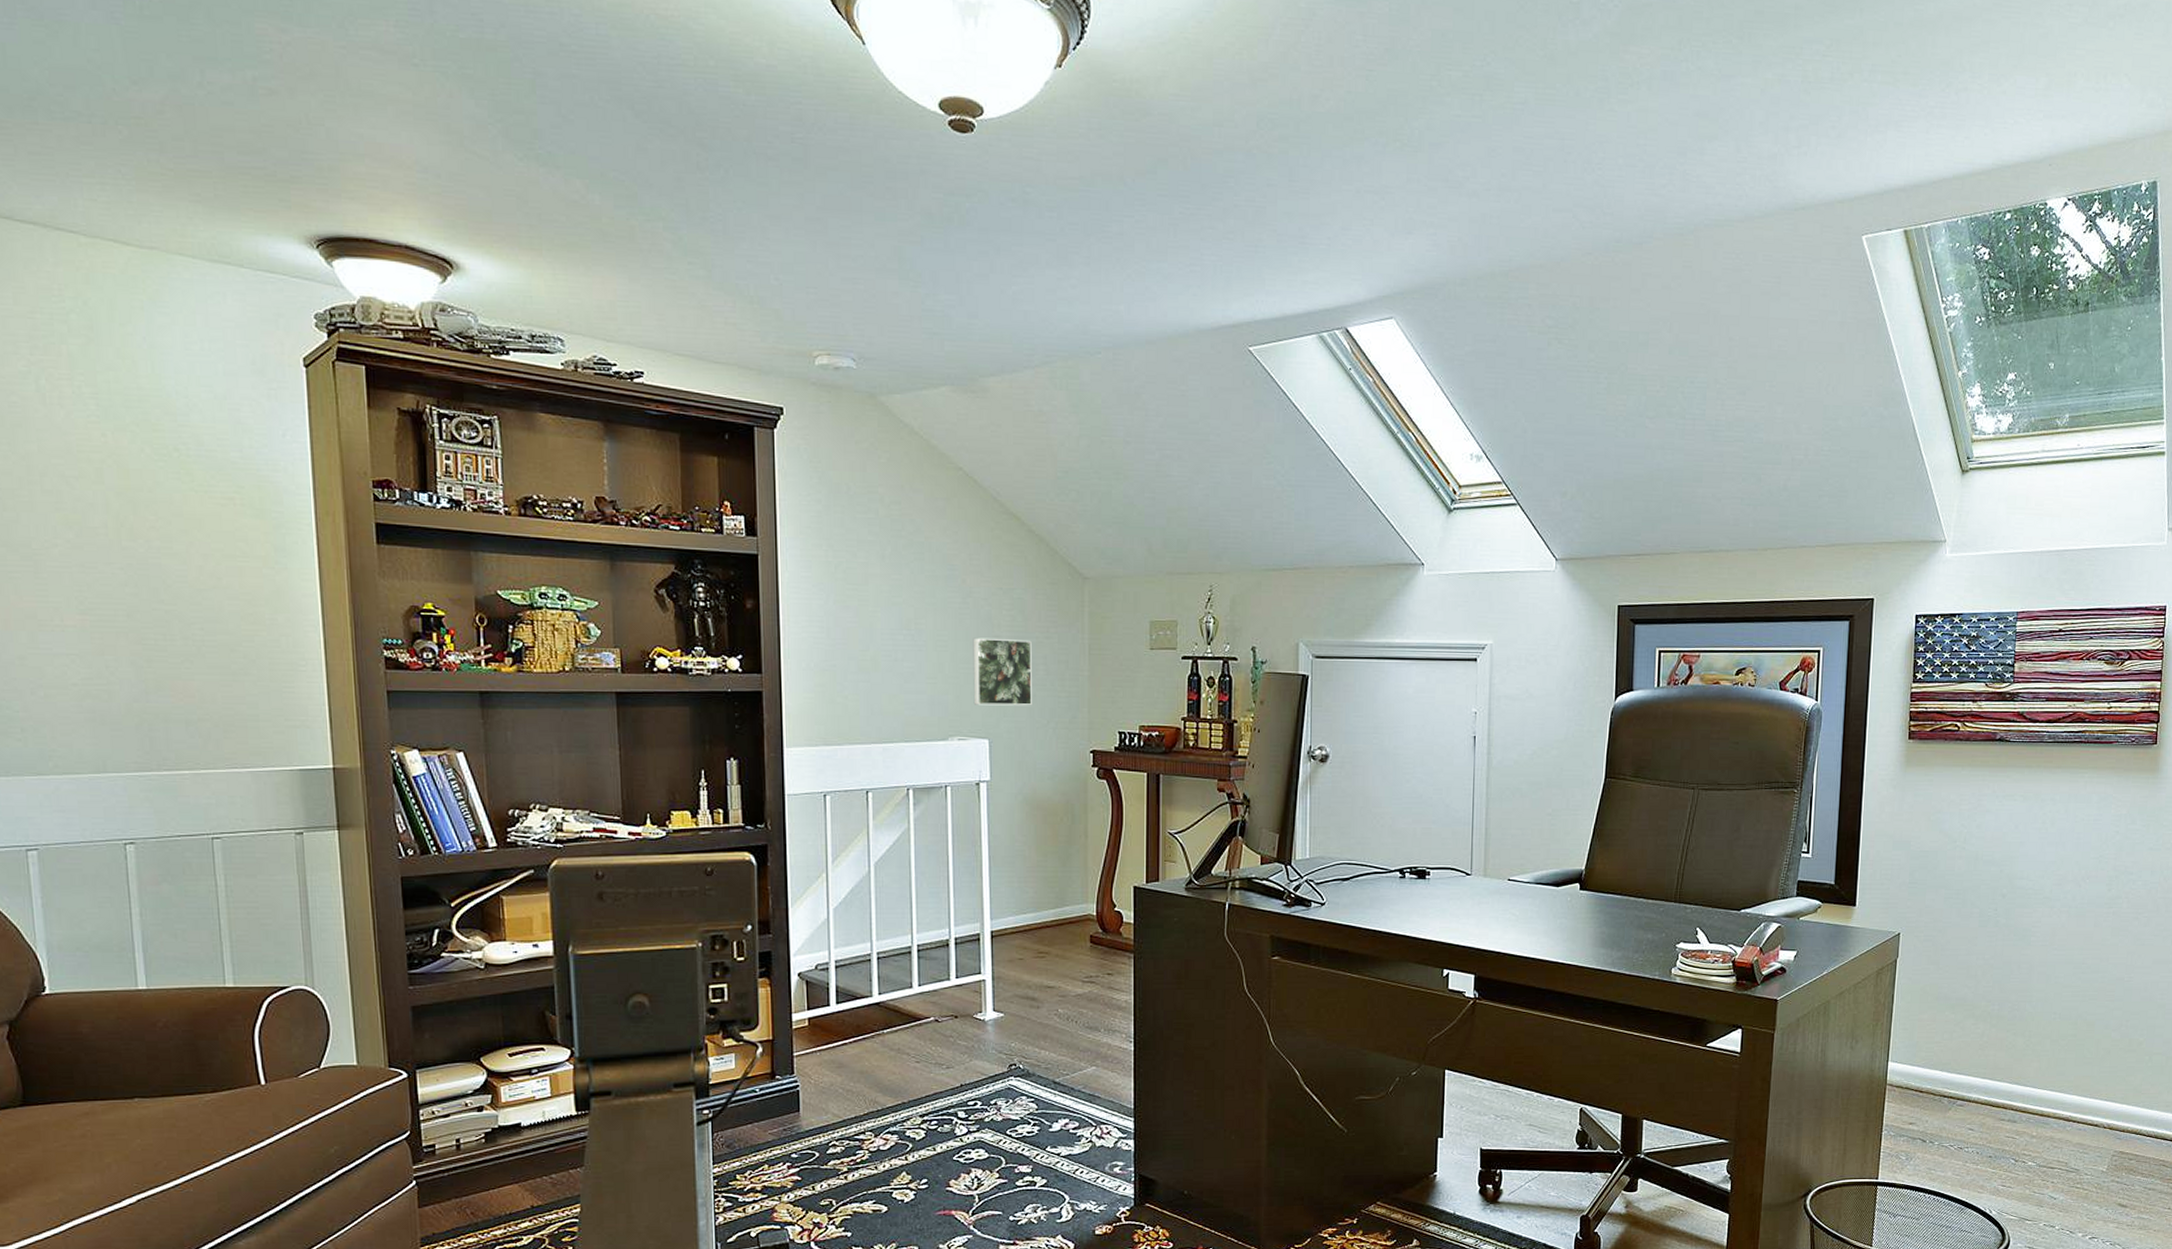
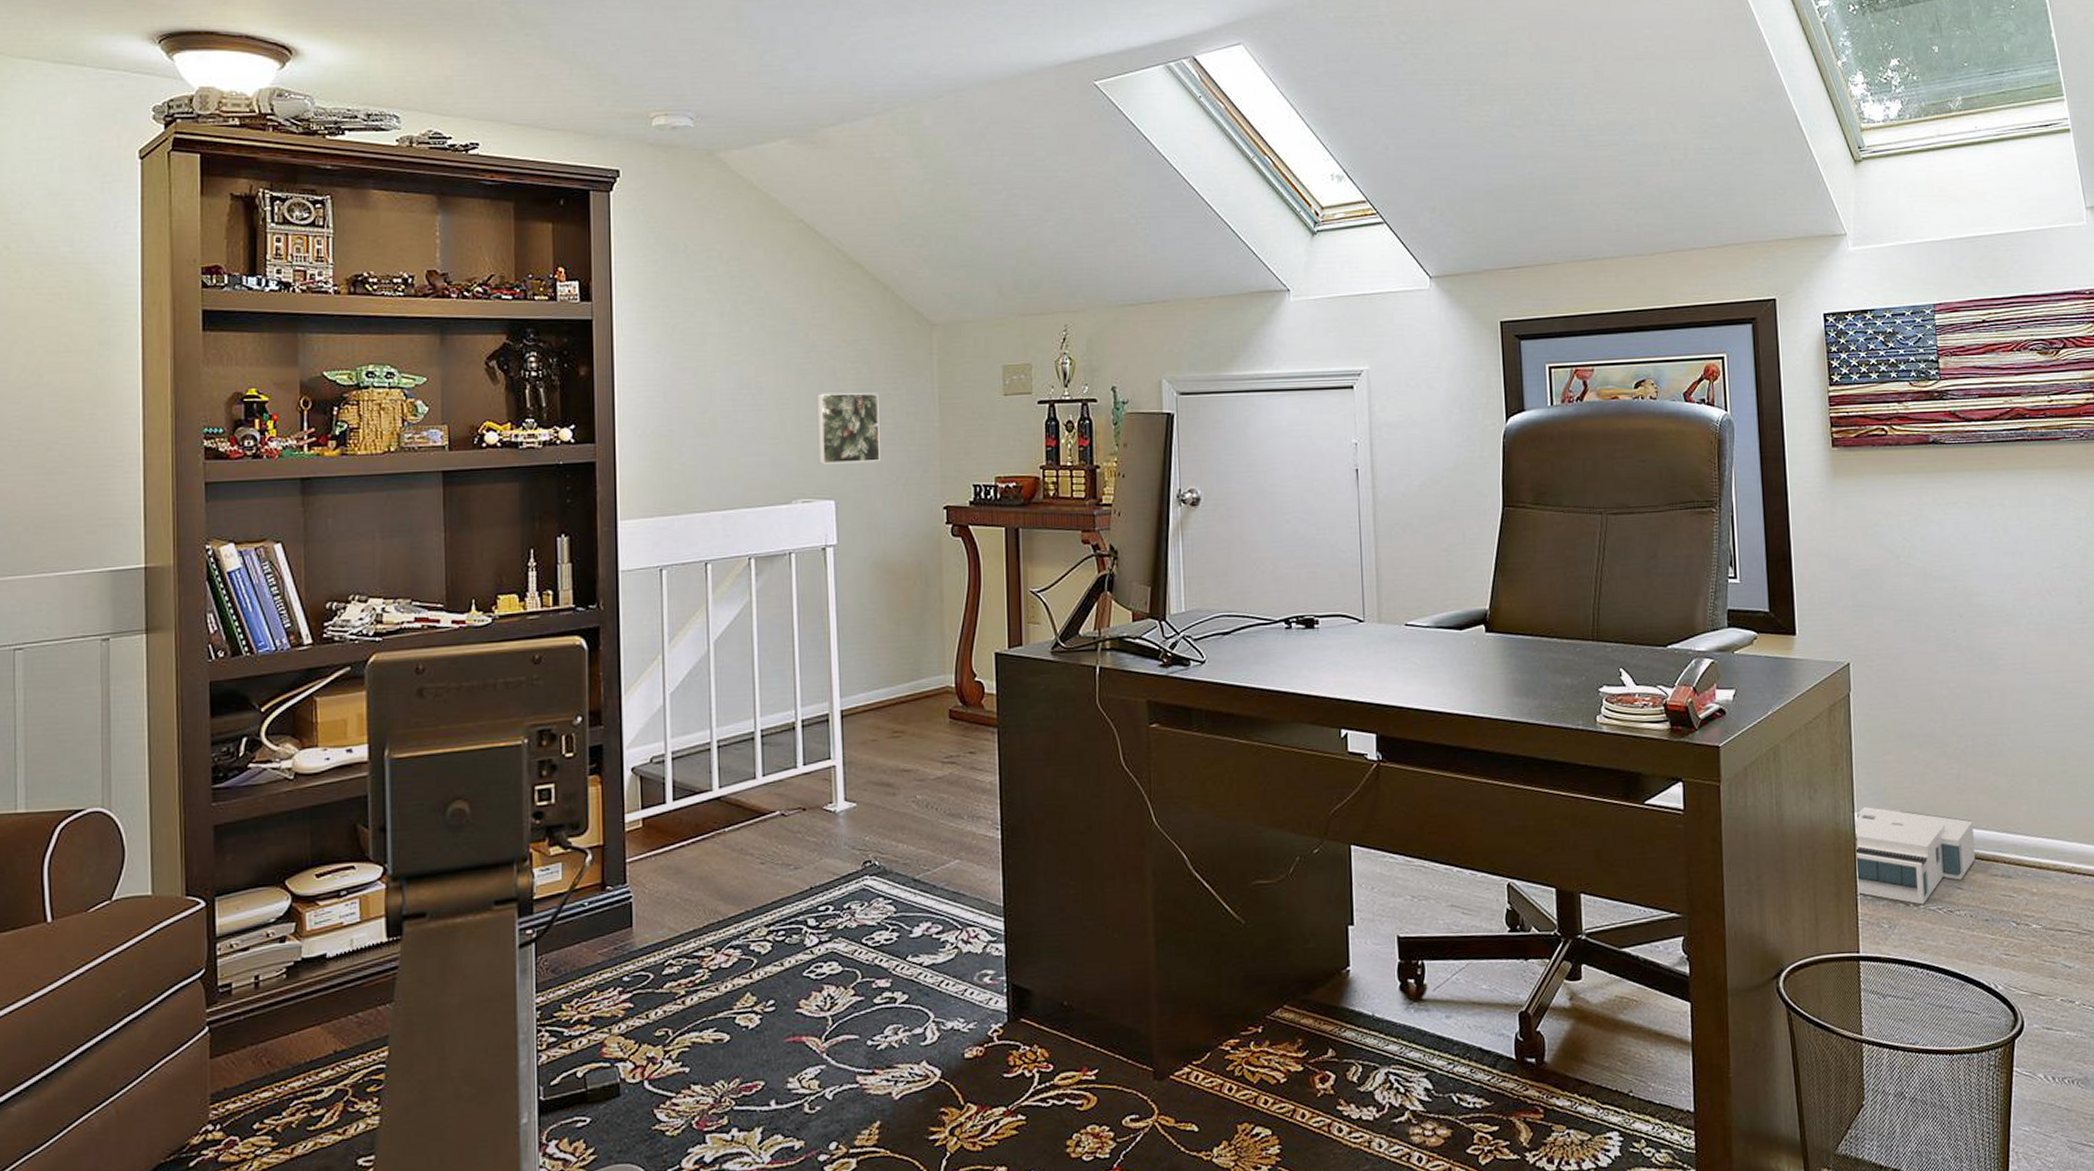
architectural model: none [1882,1057,1989,1142] -> present [1856,806,1975,905]

